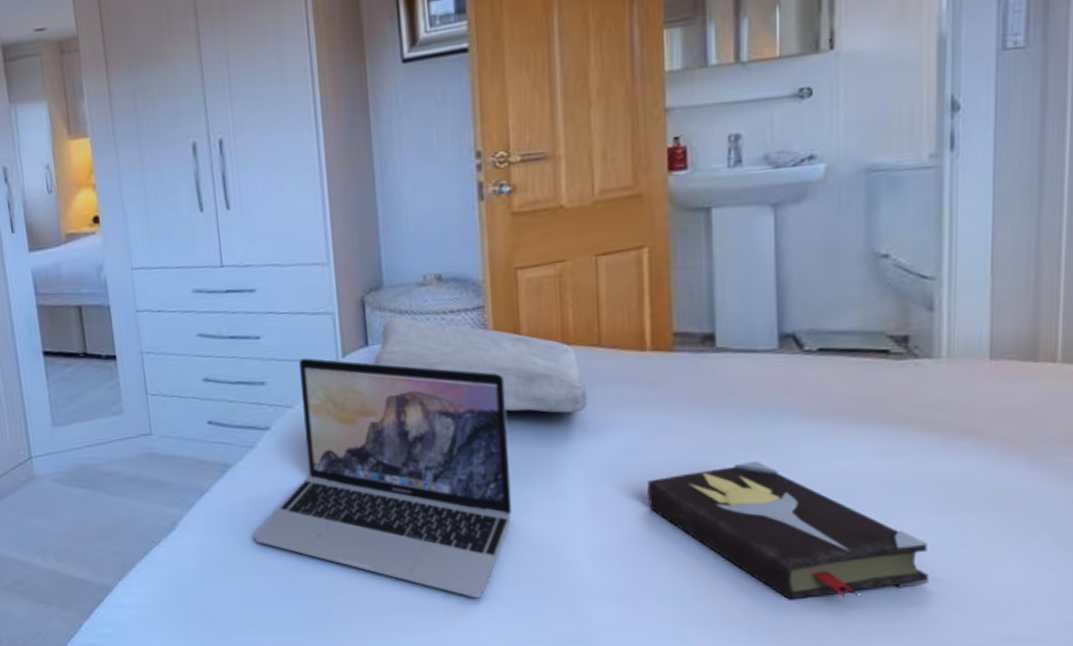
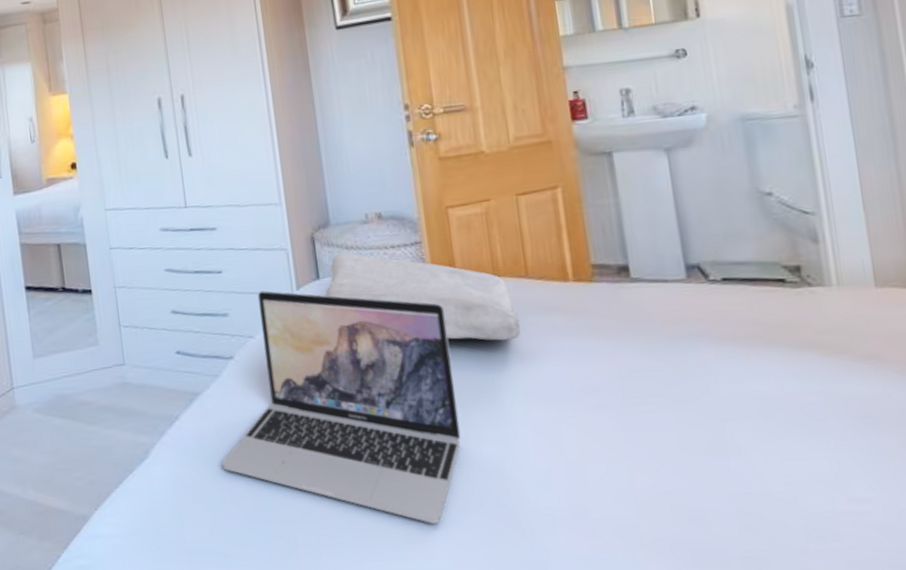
hardback book: present [648,460,929,600] -> none [583,384,854,522]

